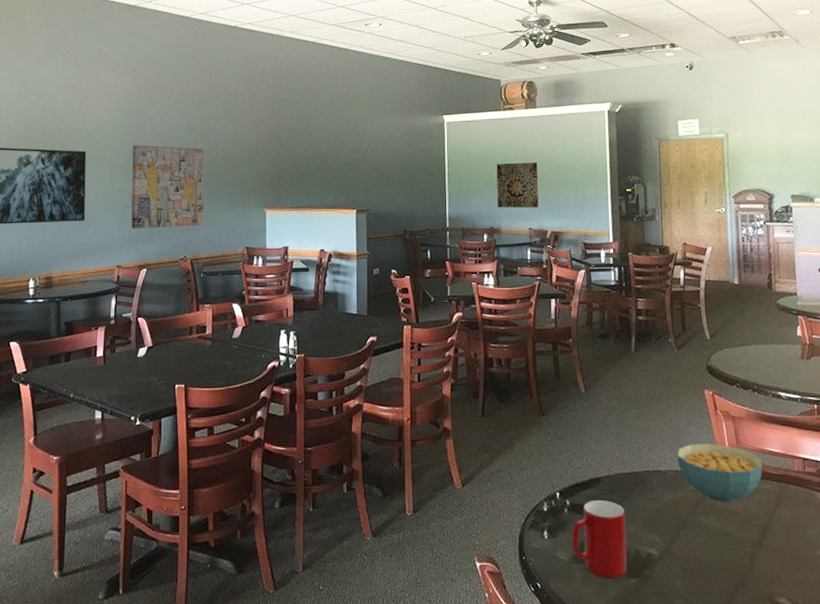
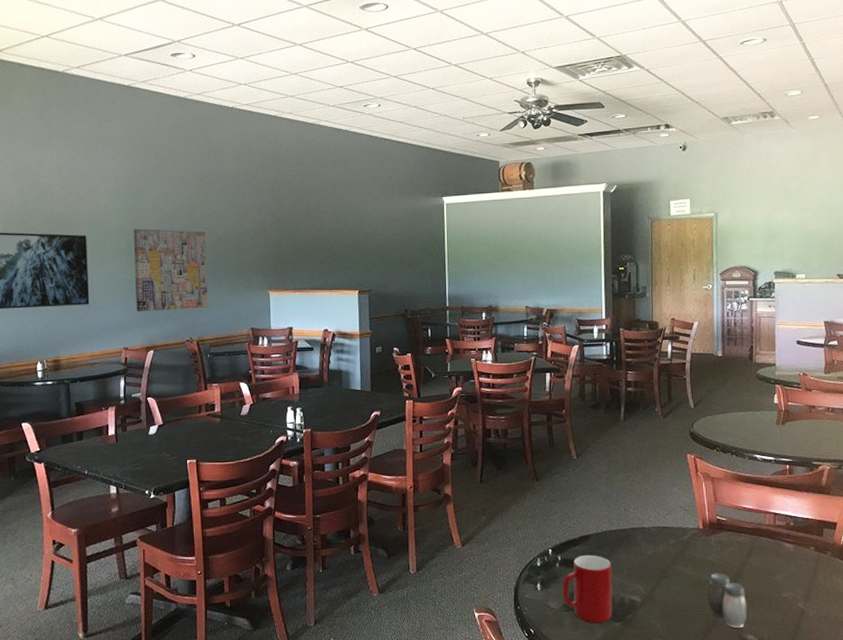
wall art: present [496,162,539,208] -> none [494,242,535,287]
cereal bowl: present [677,444,763,502] -> none [660,502,737,554]
salt and pepper shaker: none [733,525,779,590] -> present [708,573,748,629]

